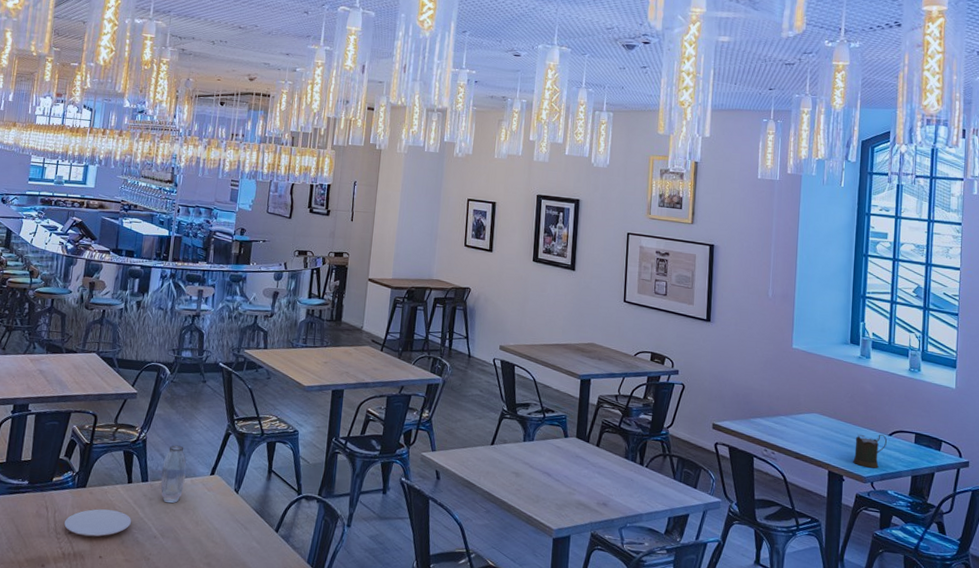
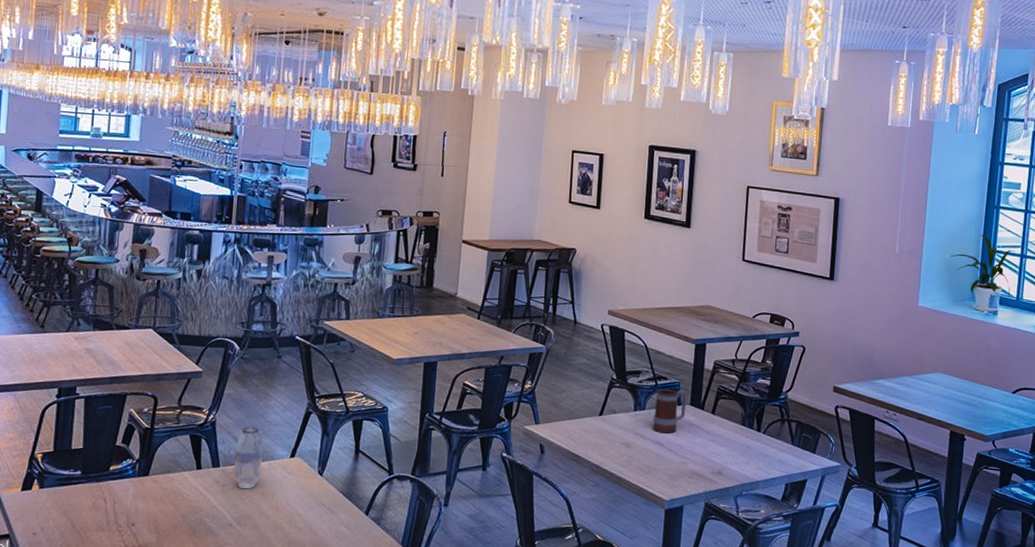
plate: present [64,509,132,537] -> none [126,498,204,528]
beer mug: none [541,421,573,465] -> present [652,389,687,434]
house plant: none [821,281,886,356] -> present [949,234,1016,313]
beer mug: present [853,434,887,468] -> none [975,392,1010,427]

